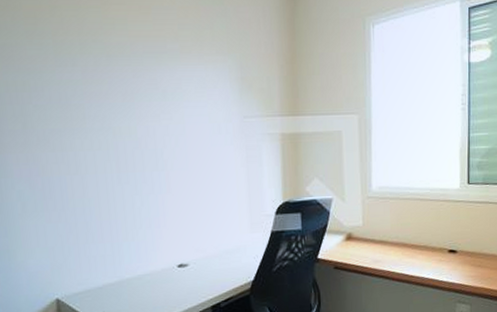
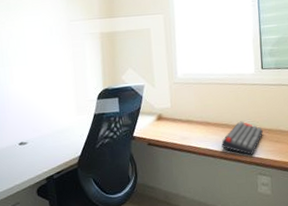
keyboard: none [418,242,466,281] -> present [221,121,264,155]

